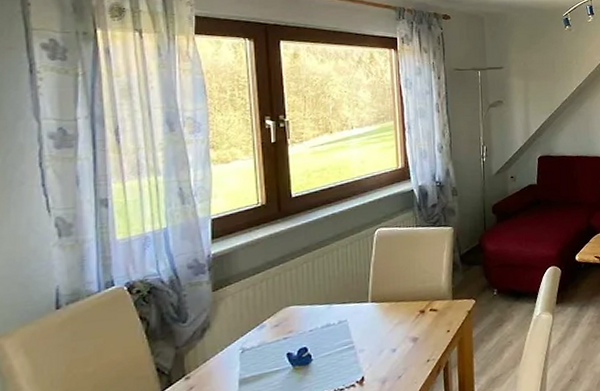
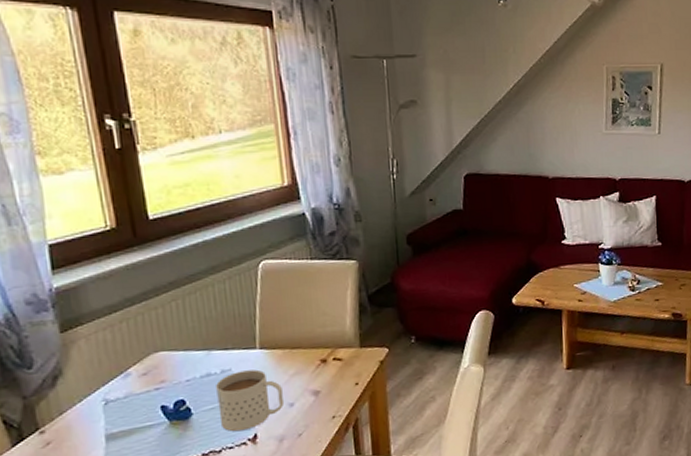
mug: none [334,320,389,375] -> present [216,369,285,432]

